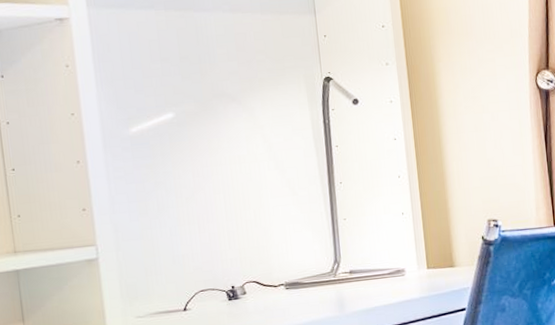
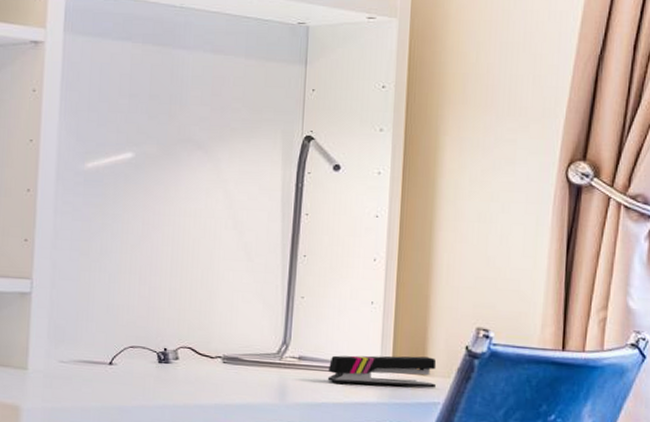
stapler: none [375,251,464,288] -> present [327,355,437,388]

